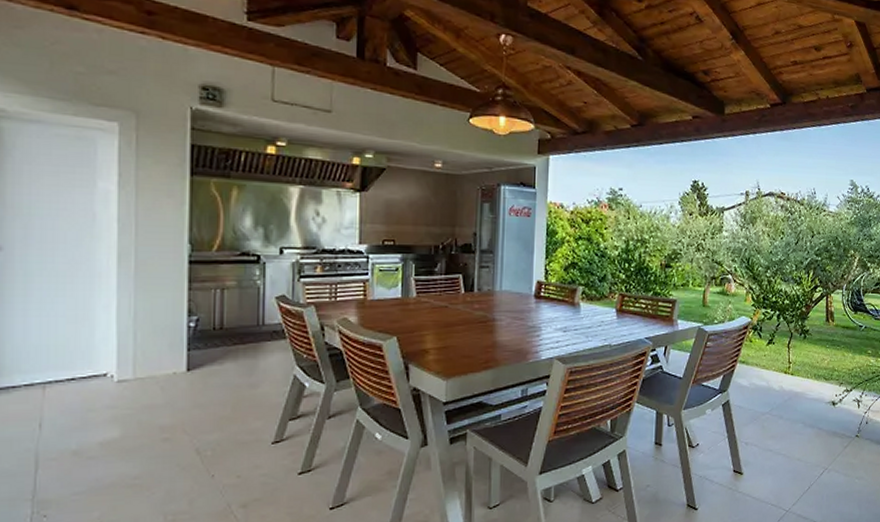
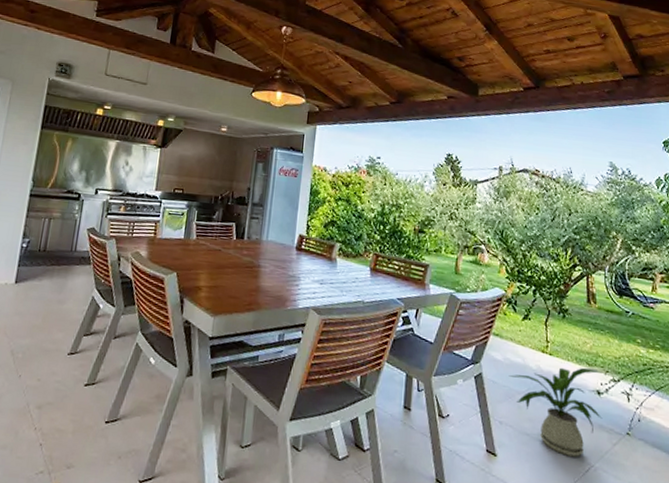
house plant: none [754,382,837,464] -> present [508,367,603,457]

